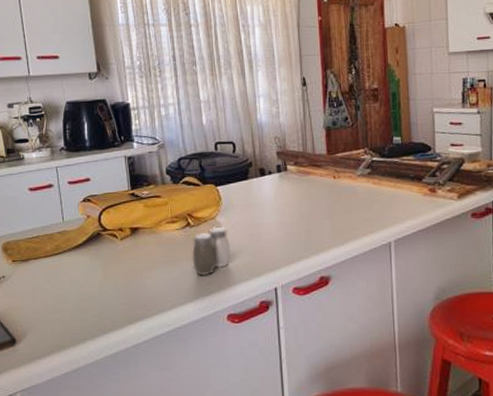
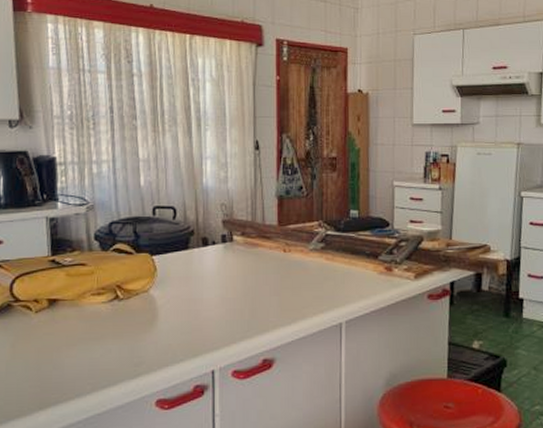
salt and pepper shaker: present [192,226,230,276] -> none [119,300,164,356]

